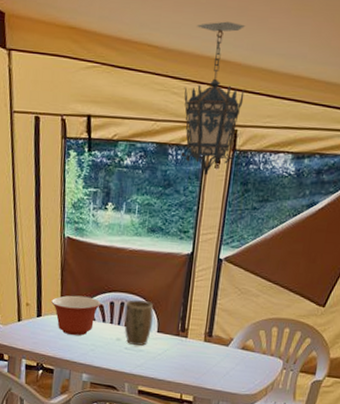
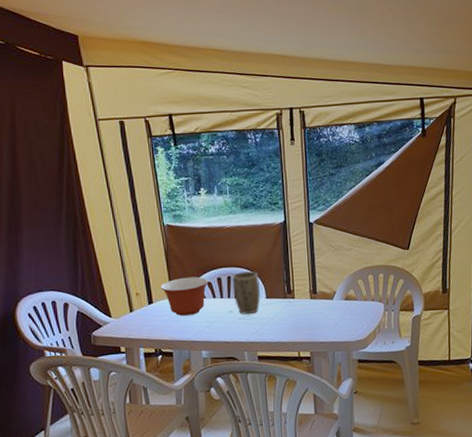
hanging lantern: present [181,21,246,176] -> none [251,24,307,153]

